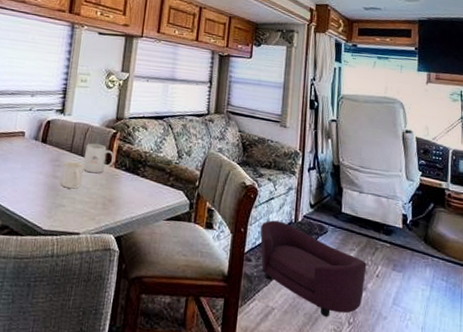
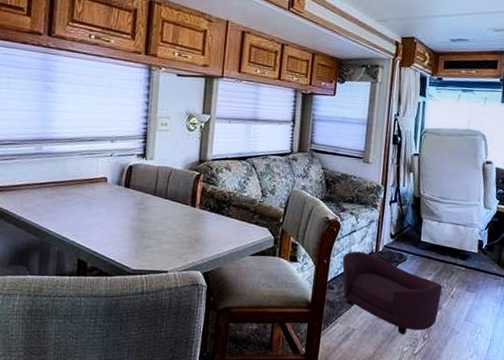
cup: present [60,161,84,189] -> none [146,204,169,230]
mug: present [83,143,115,174] -> none [167,186,199,215]

